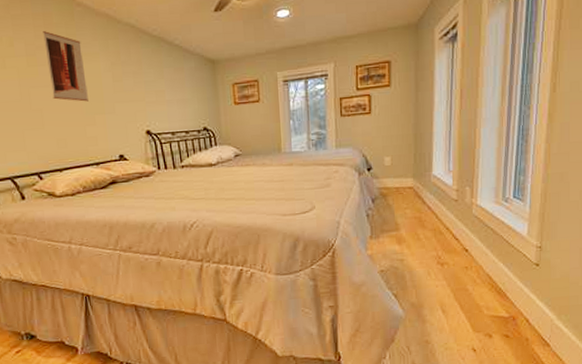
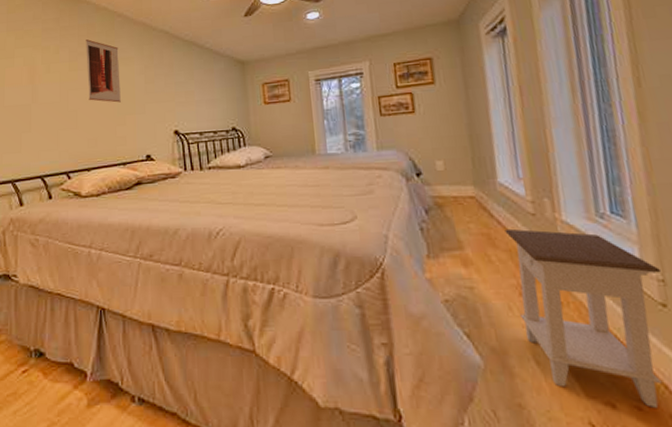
nightstand: none [433,212,541,335] -> present [504,228,663,408]

